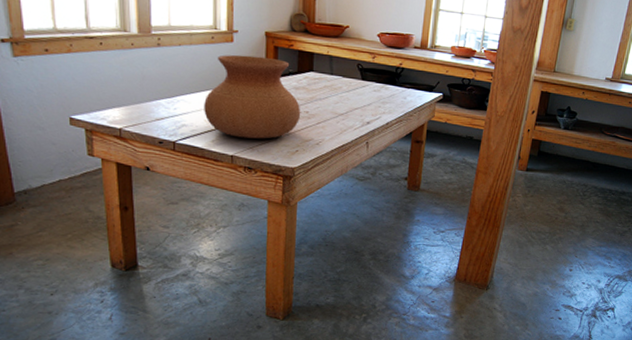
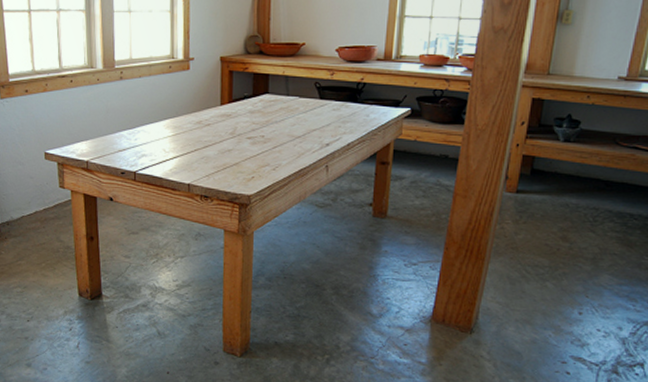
clay pot: present [204,54,301,139] -> none [162,82,257,166]

